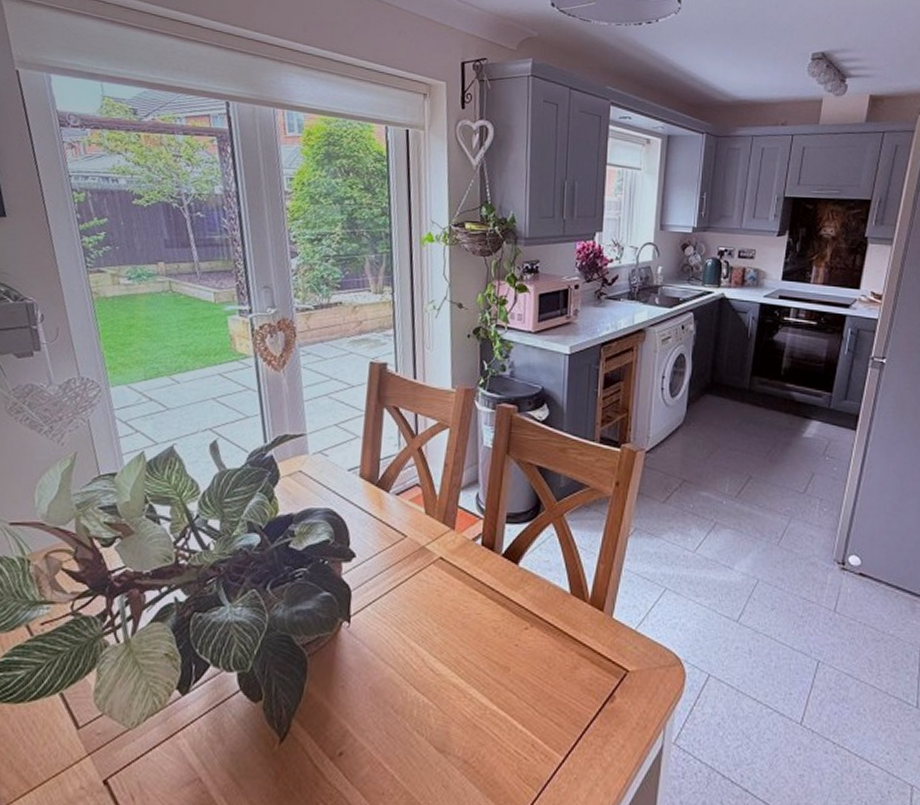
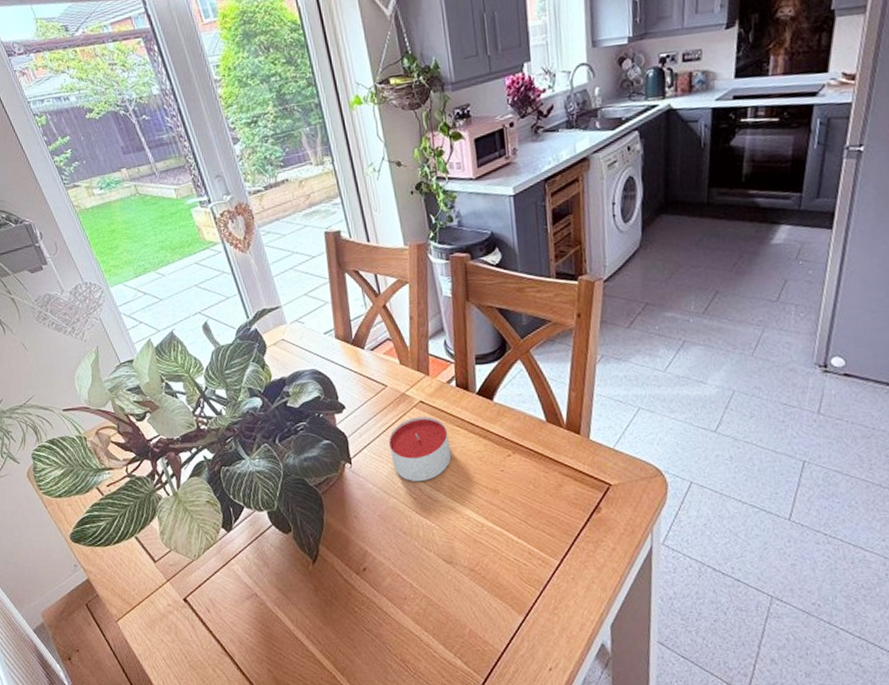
candle: none [396,575,465,651] -> present [388,416,452,482]

